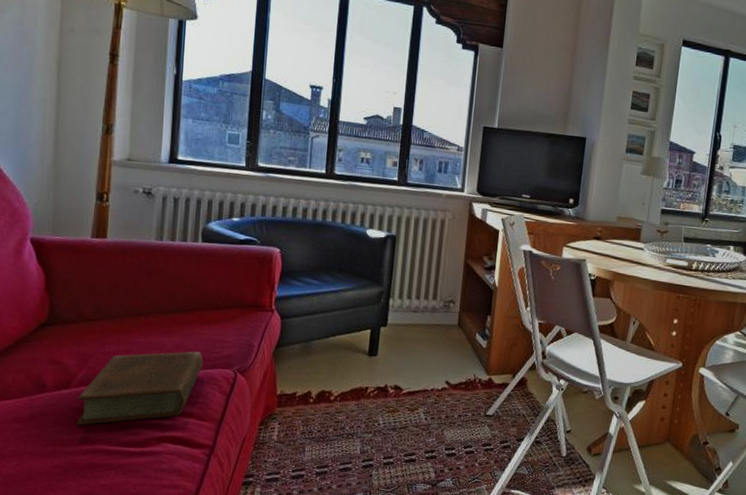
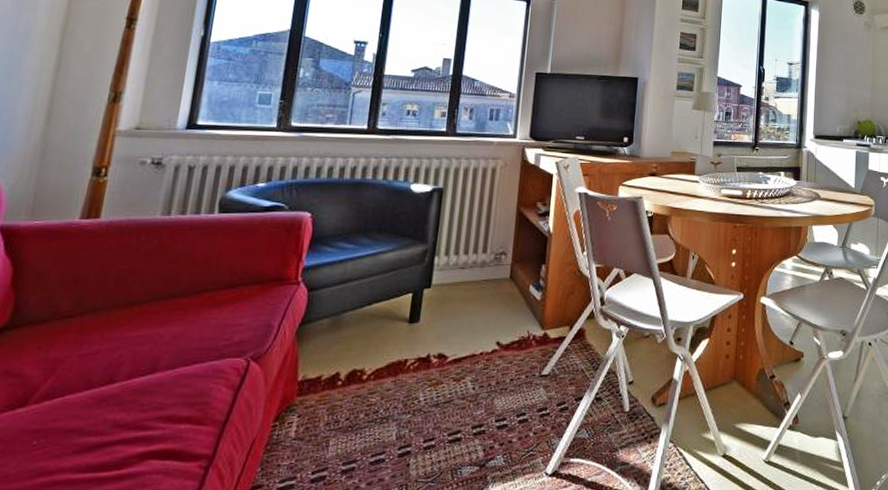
book: present [77,351,203,426] -> none [32,340,209,452]

